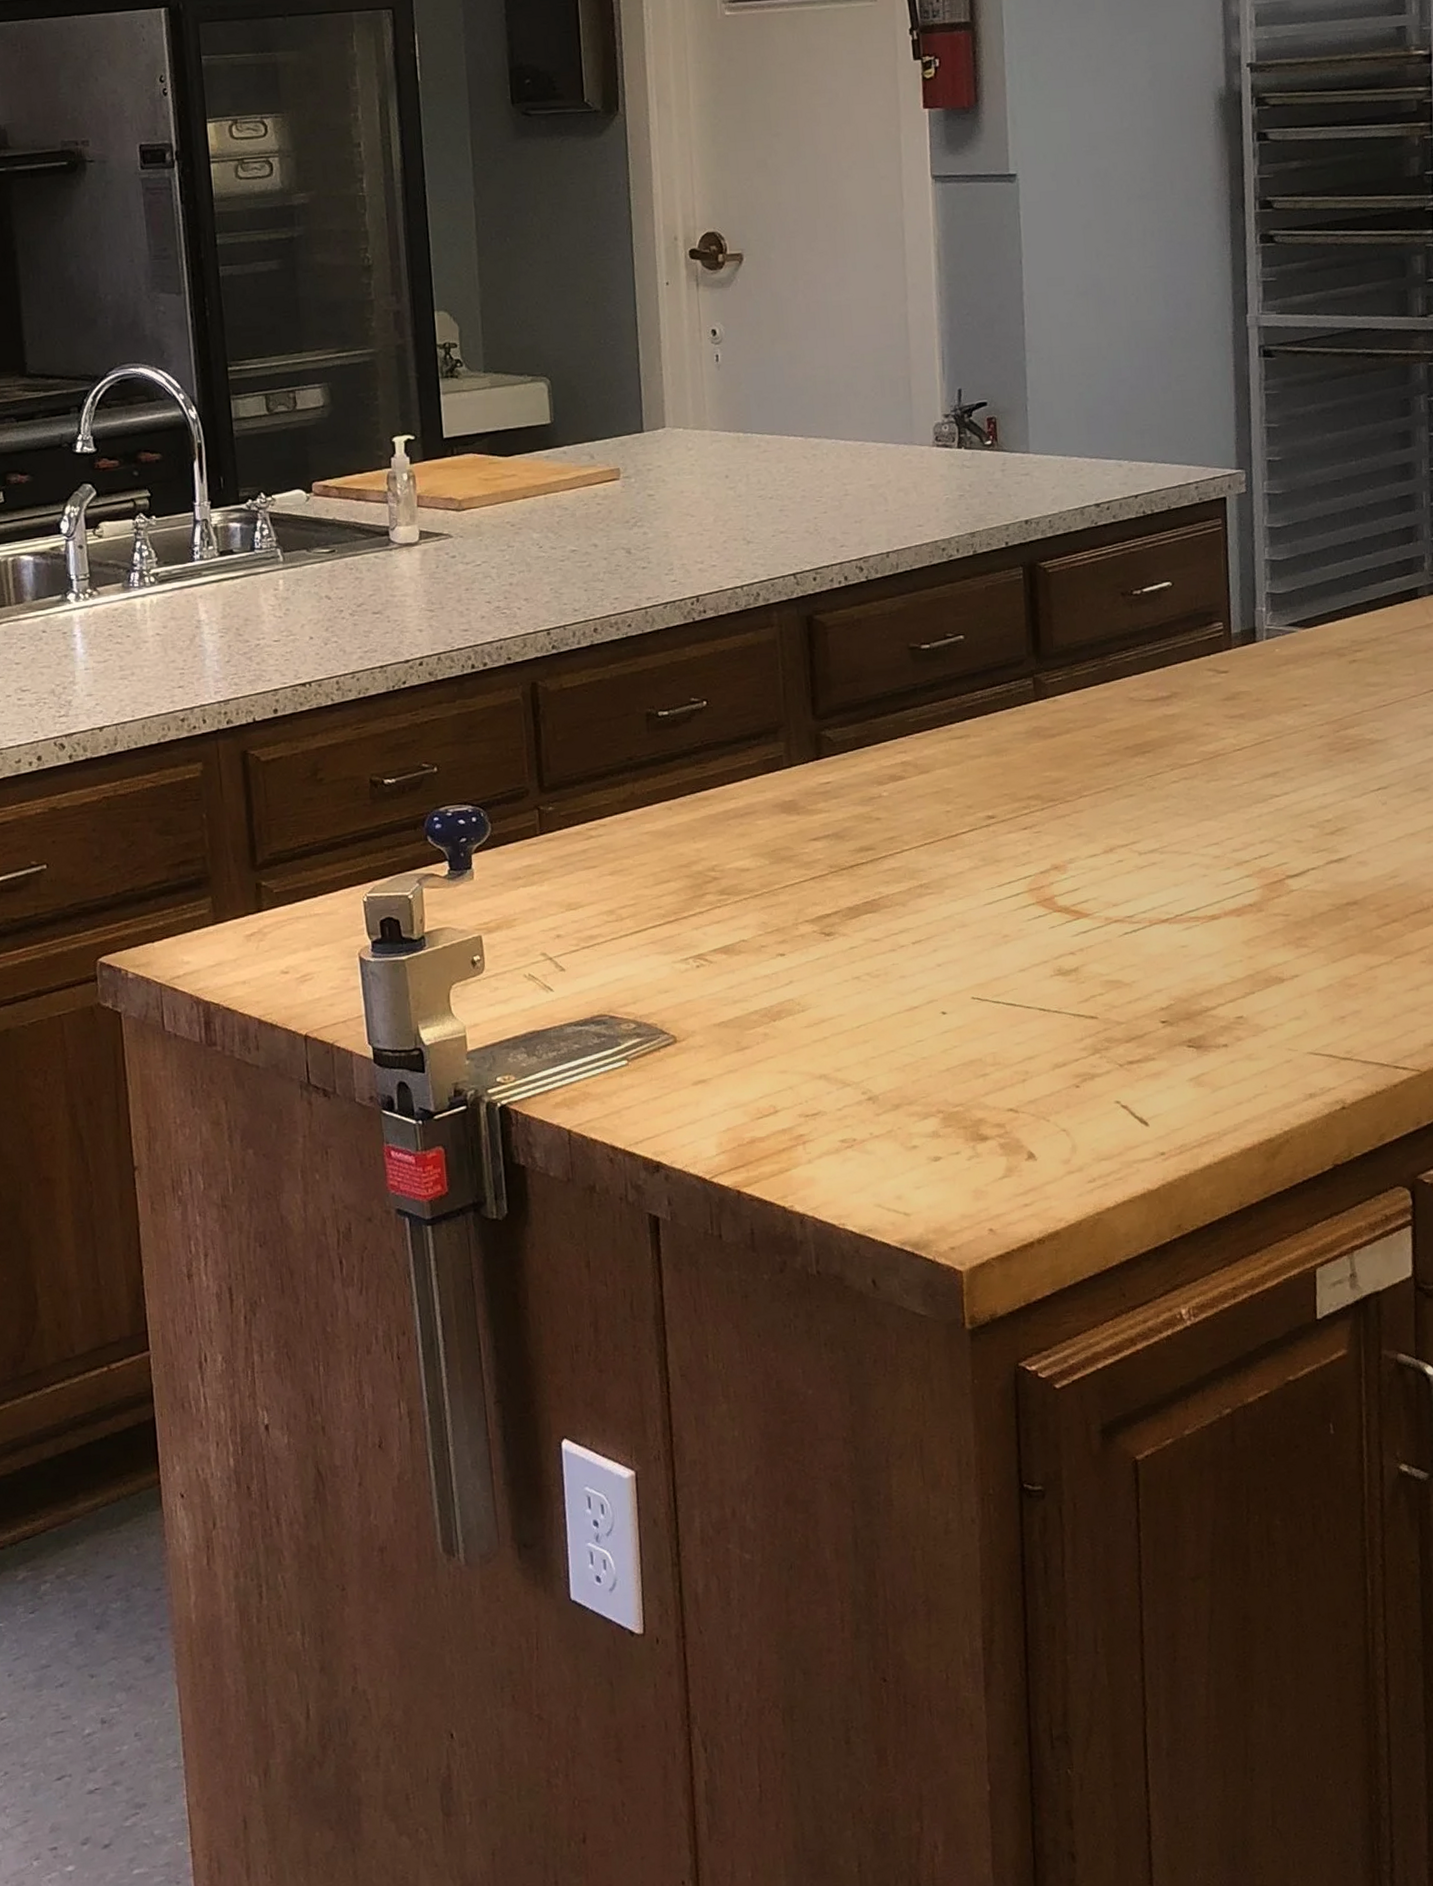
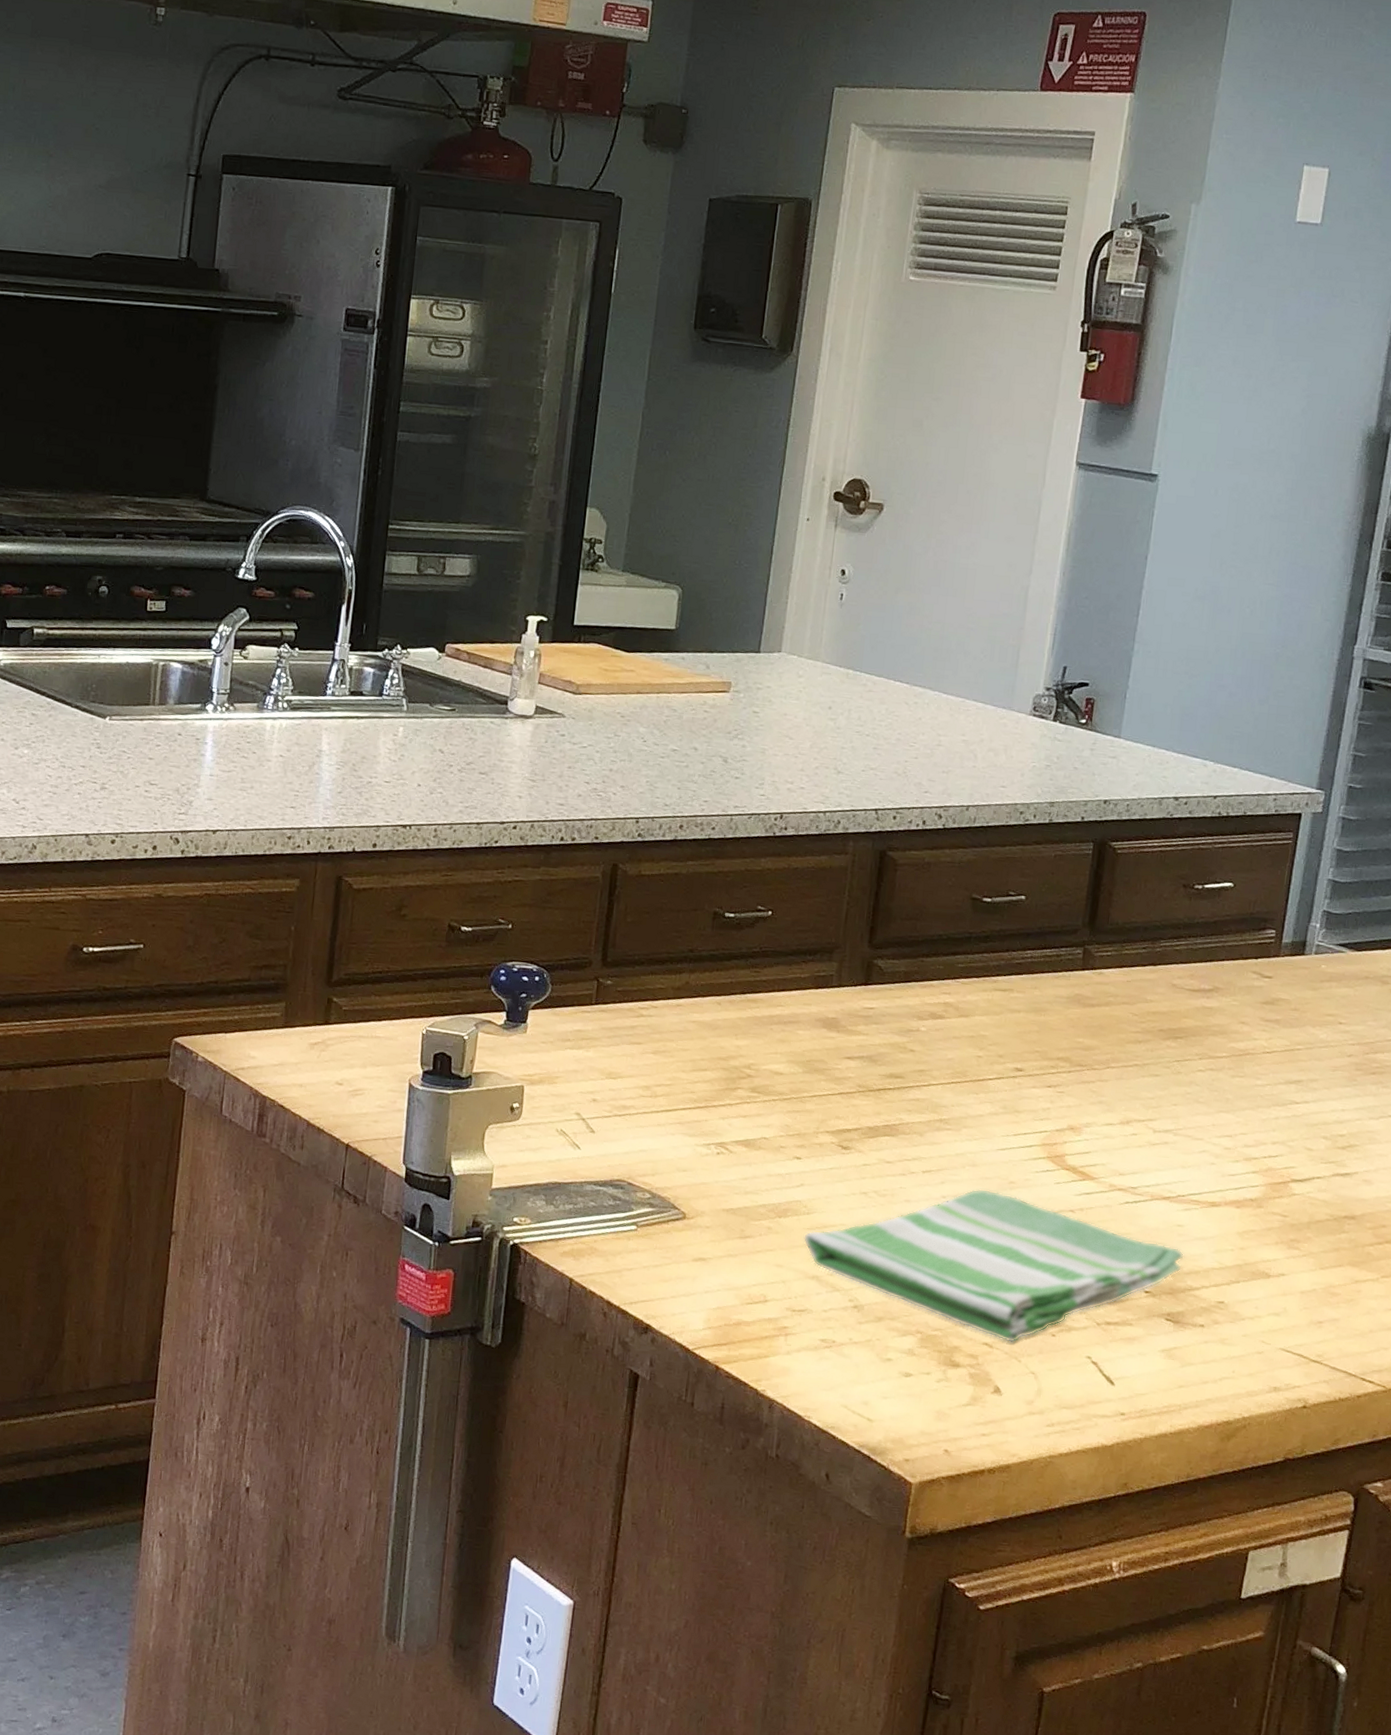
dish towel: none [802,948,1194,1104] -> present [803,1188,1184,1343]

